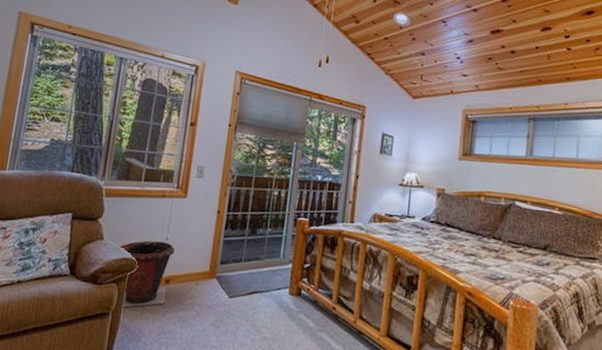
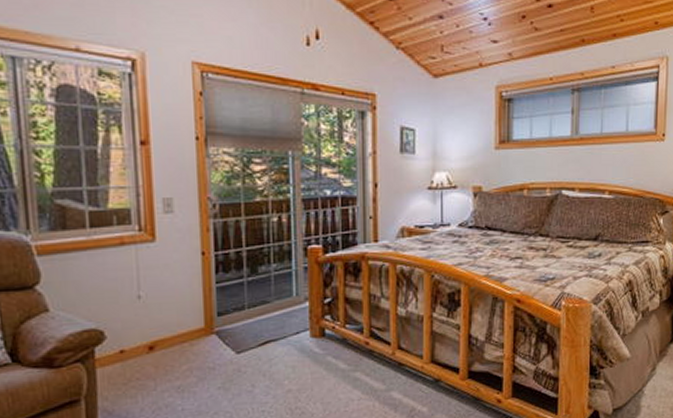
waste bin: present [118,240,175,308] -> none [73,300,154,389]

